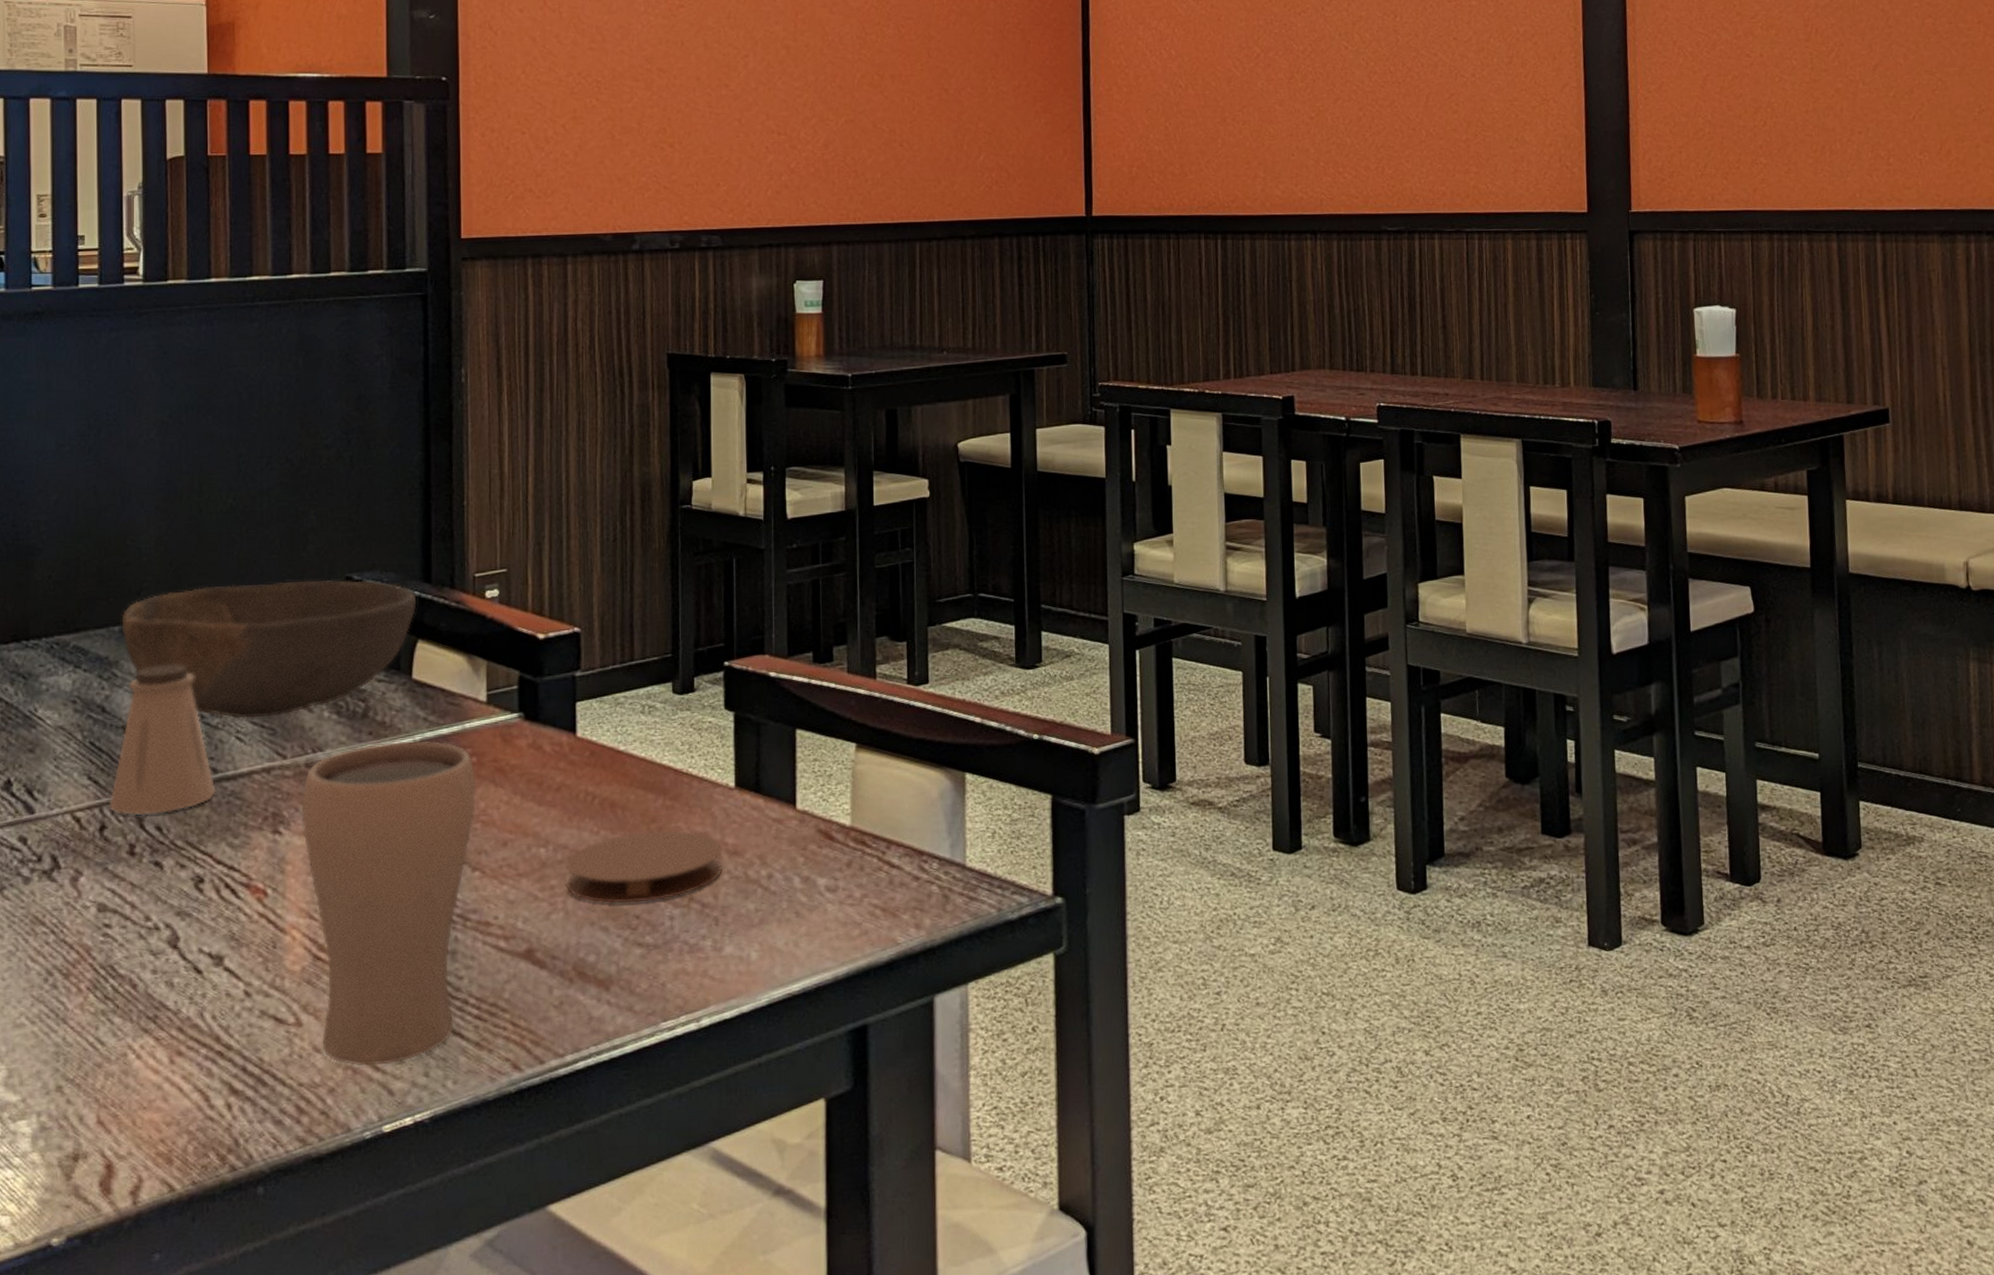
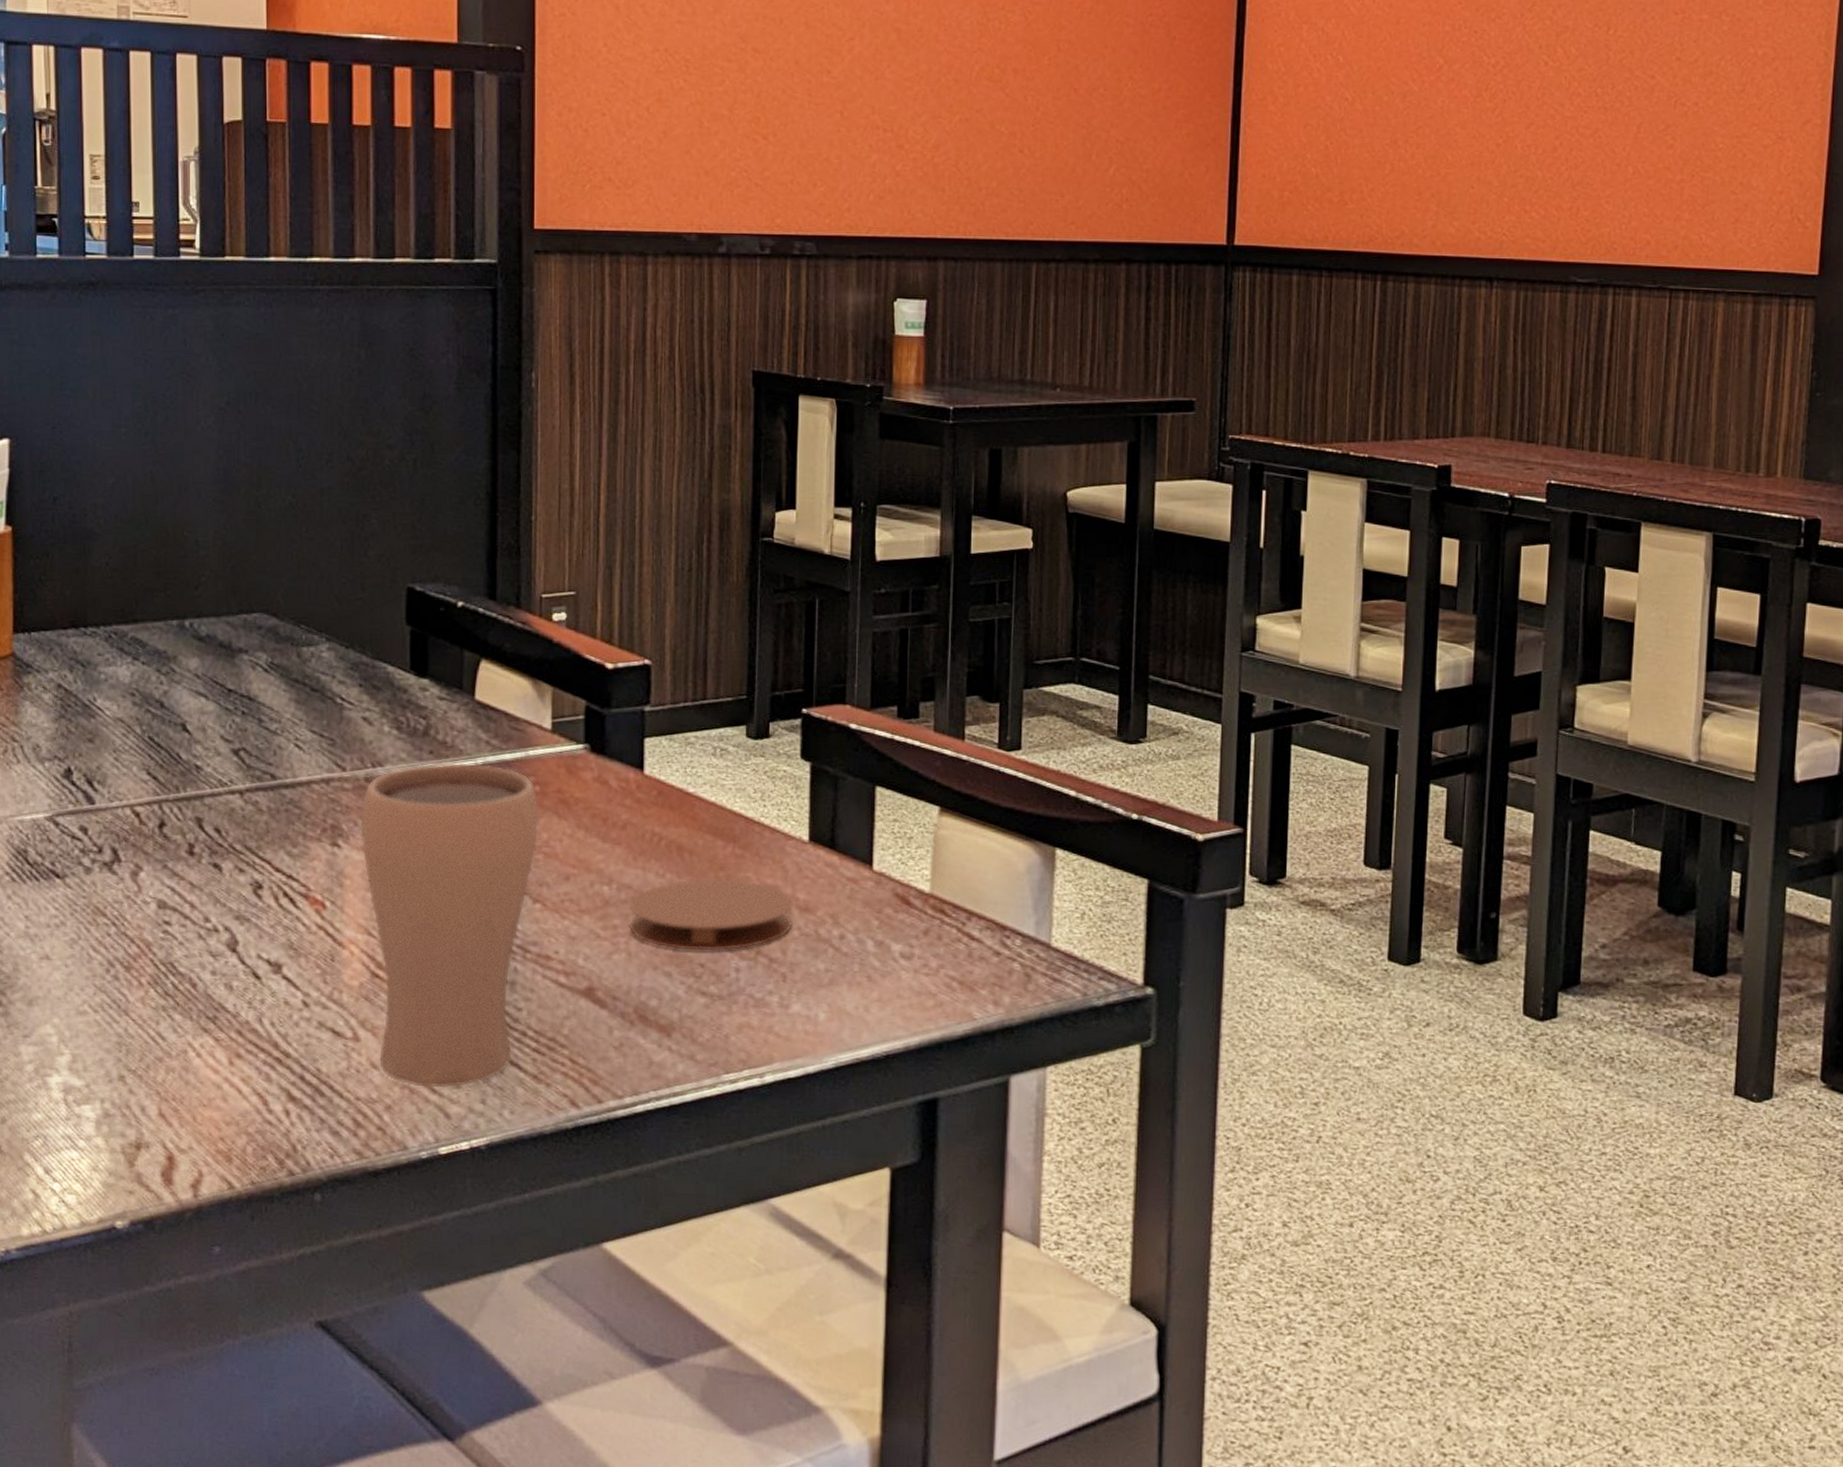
saltshaker: present [108,664,216,816] -> none [168,664,275,816]
bowl: present [121,579,417,718] -> none [179,586,481,727]

